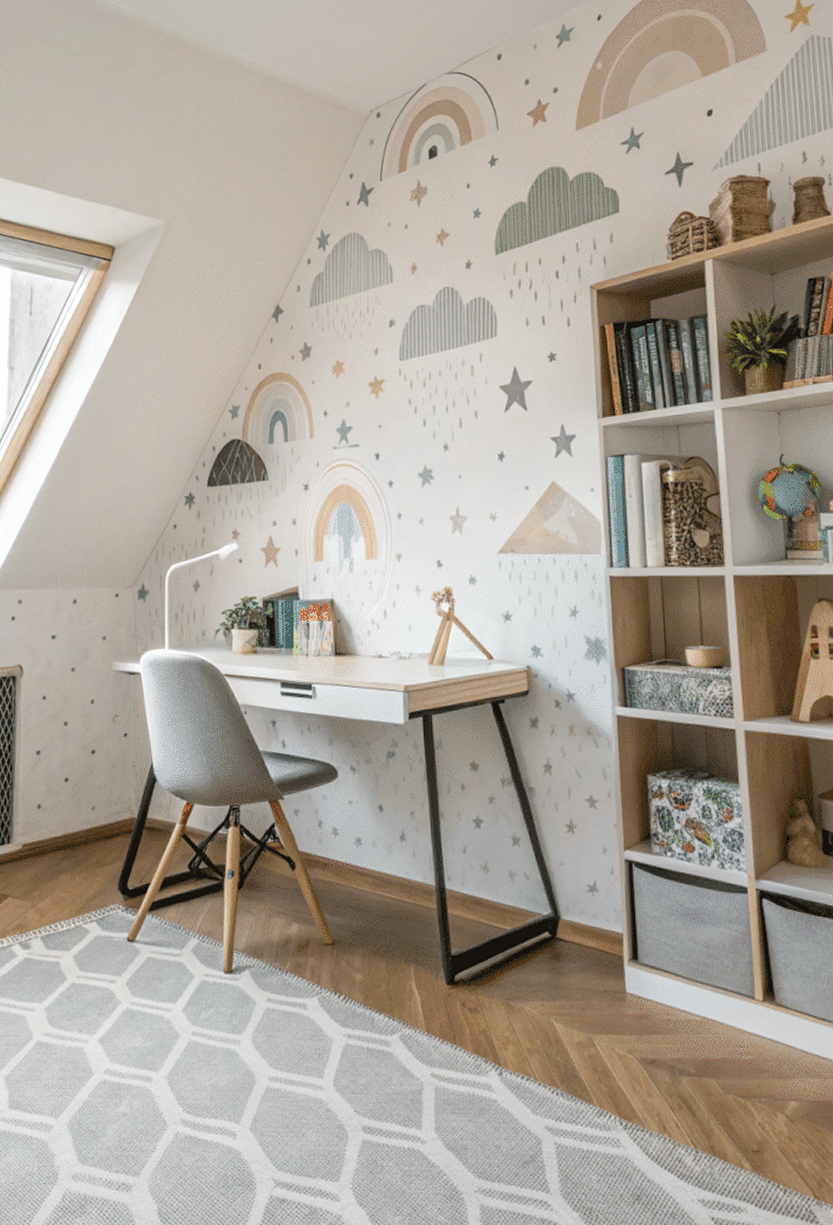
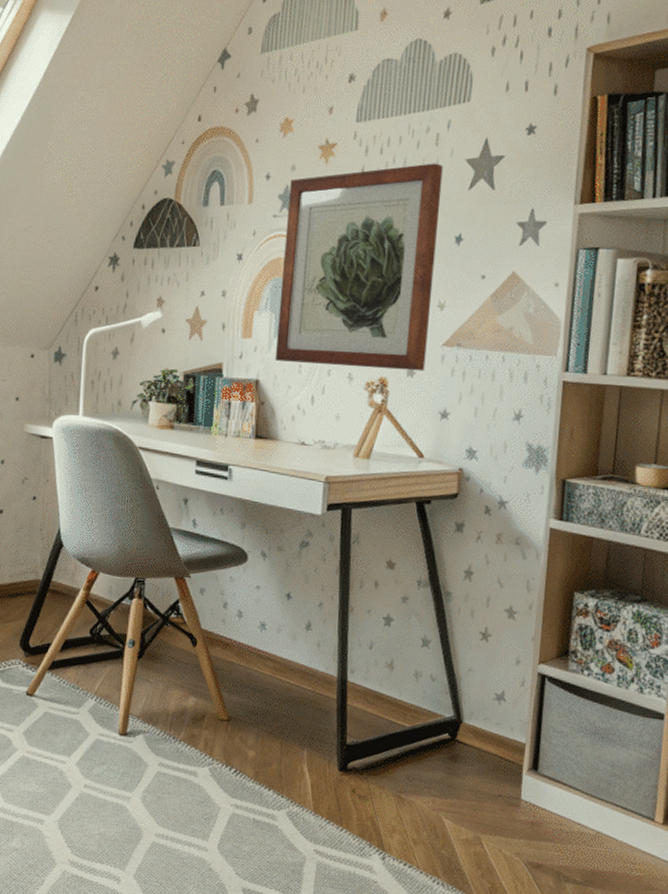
wall art: none [346,391,485,580] -> present [274,163,443,371]

